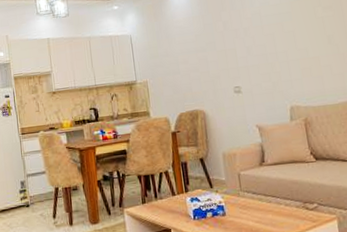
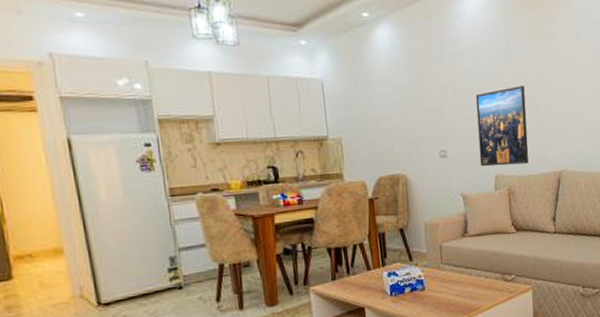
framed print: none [266,21,325,99] -> present [475,86,529,167]

